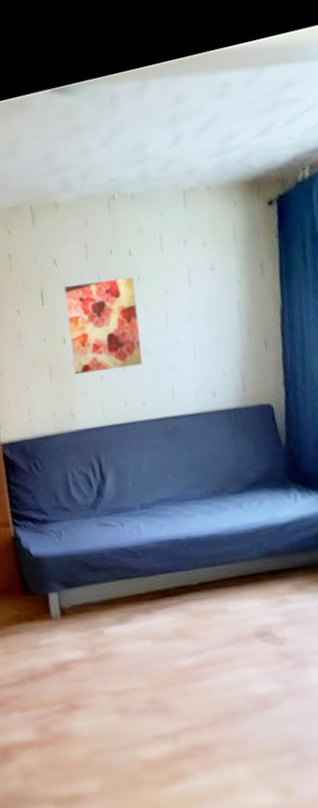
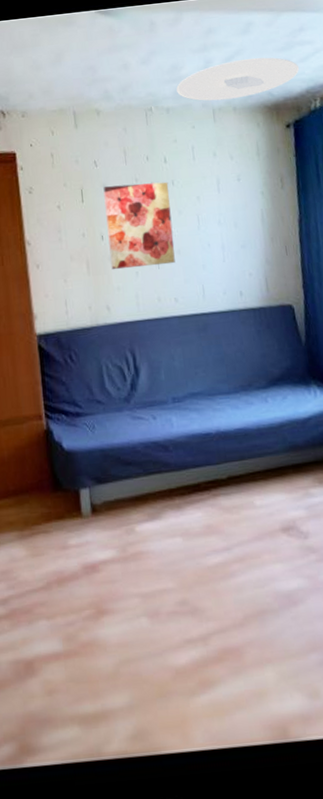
ceiling light: none [142,122,286,183] -> present [176,57,300,101]

